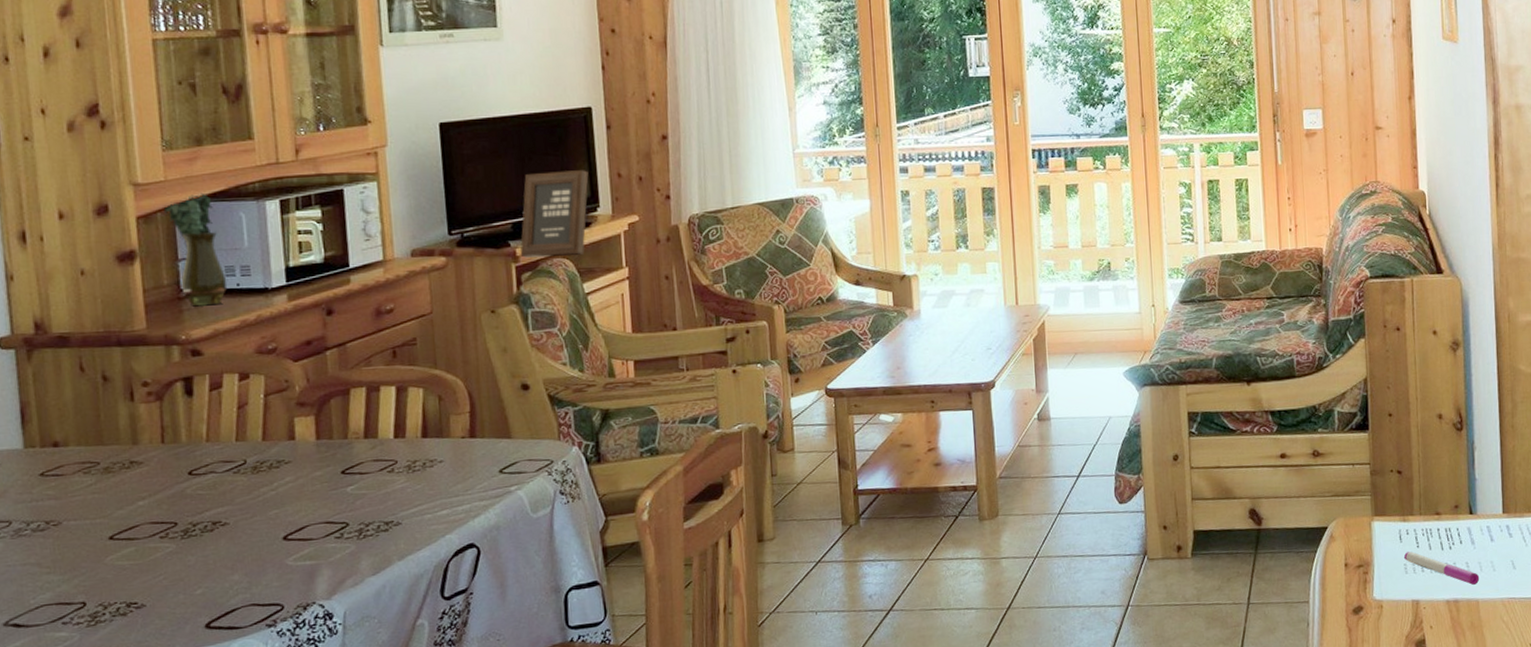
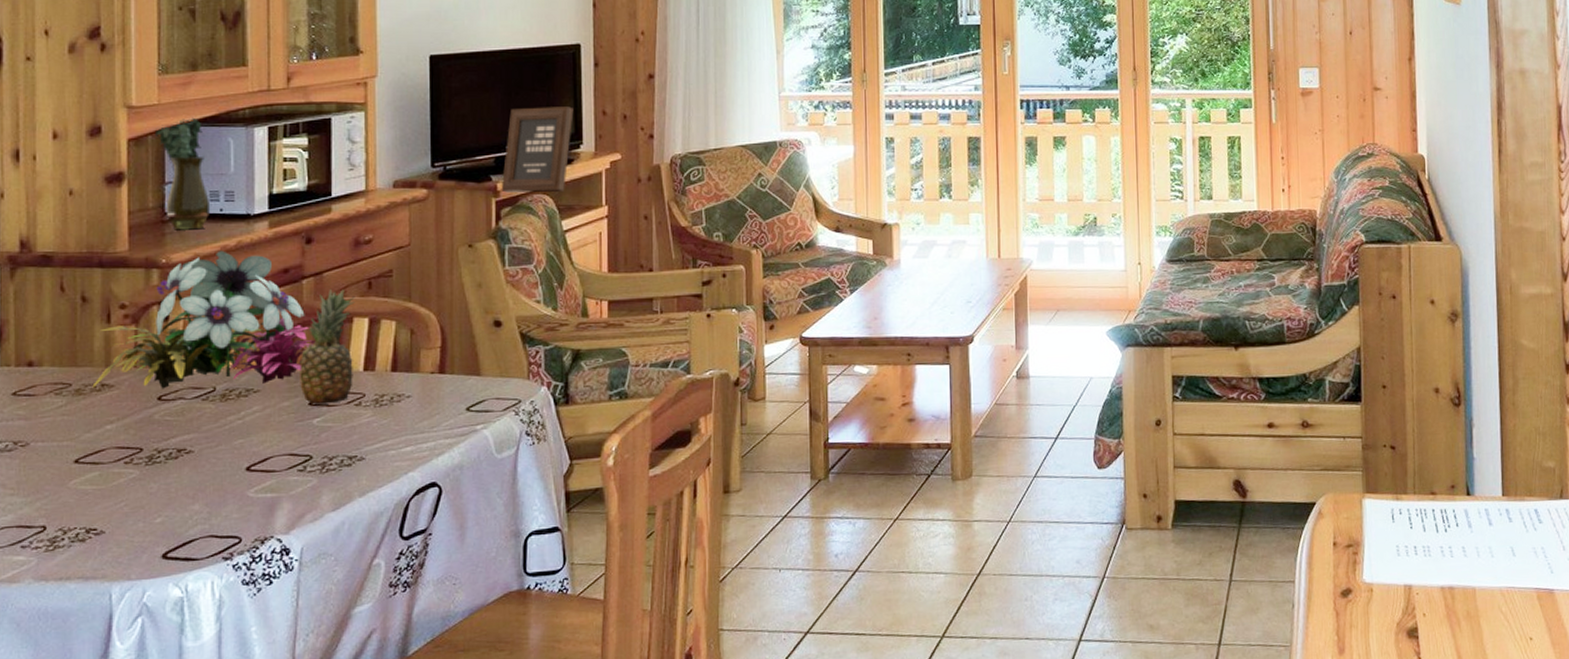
flower arrangement: none [121,325,344,466] -> present [92,250,316,389]
fruit: none [329,358,385,473] -> present [300,288,355,405]
pen: present [1404,551,1480,586] -> none [1397,532,1477,572]

